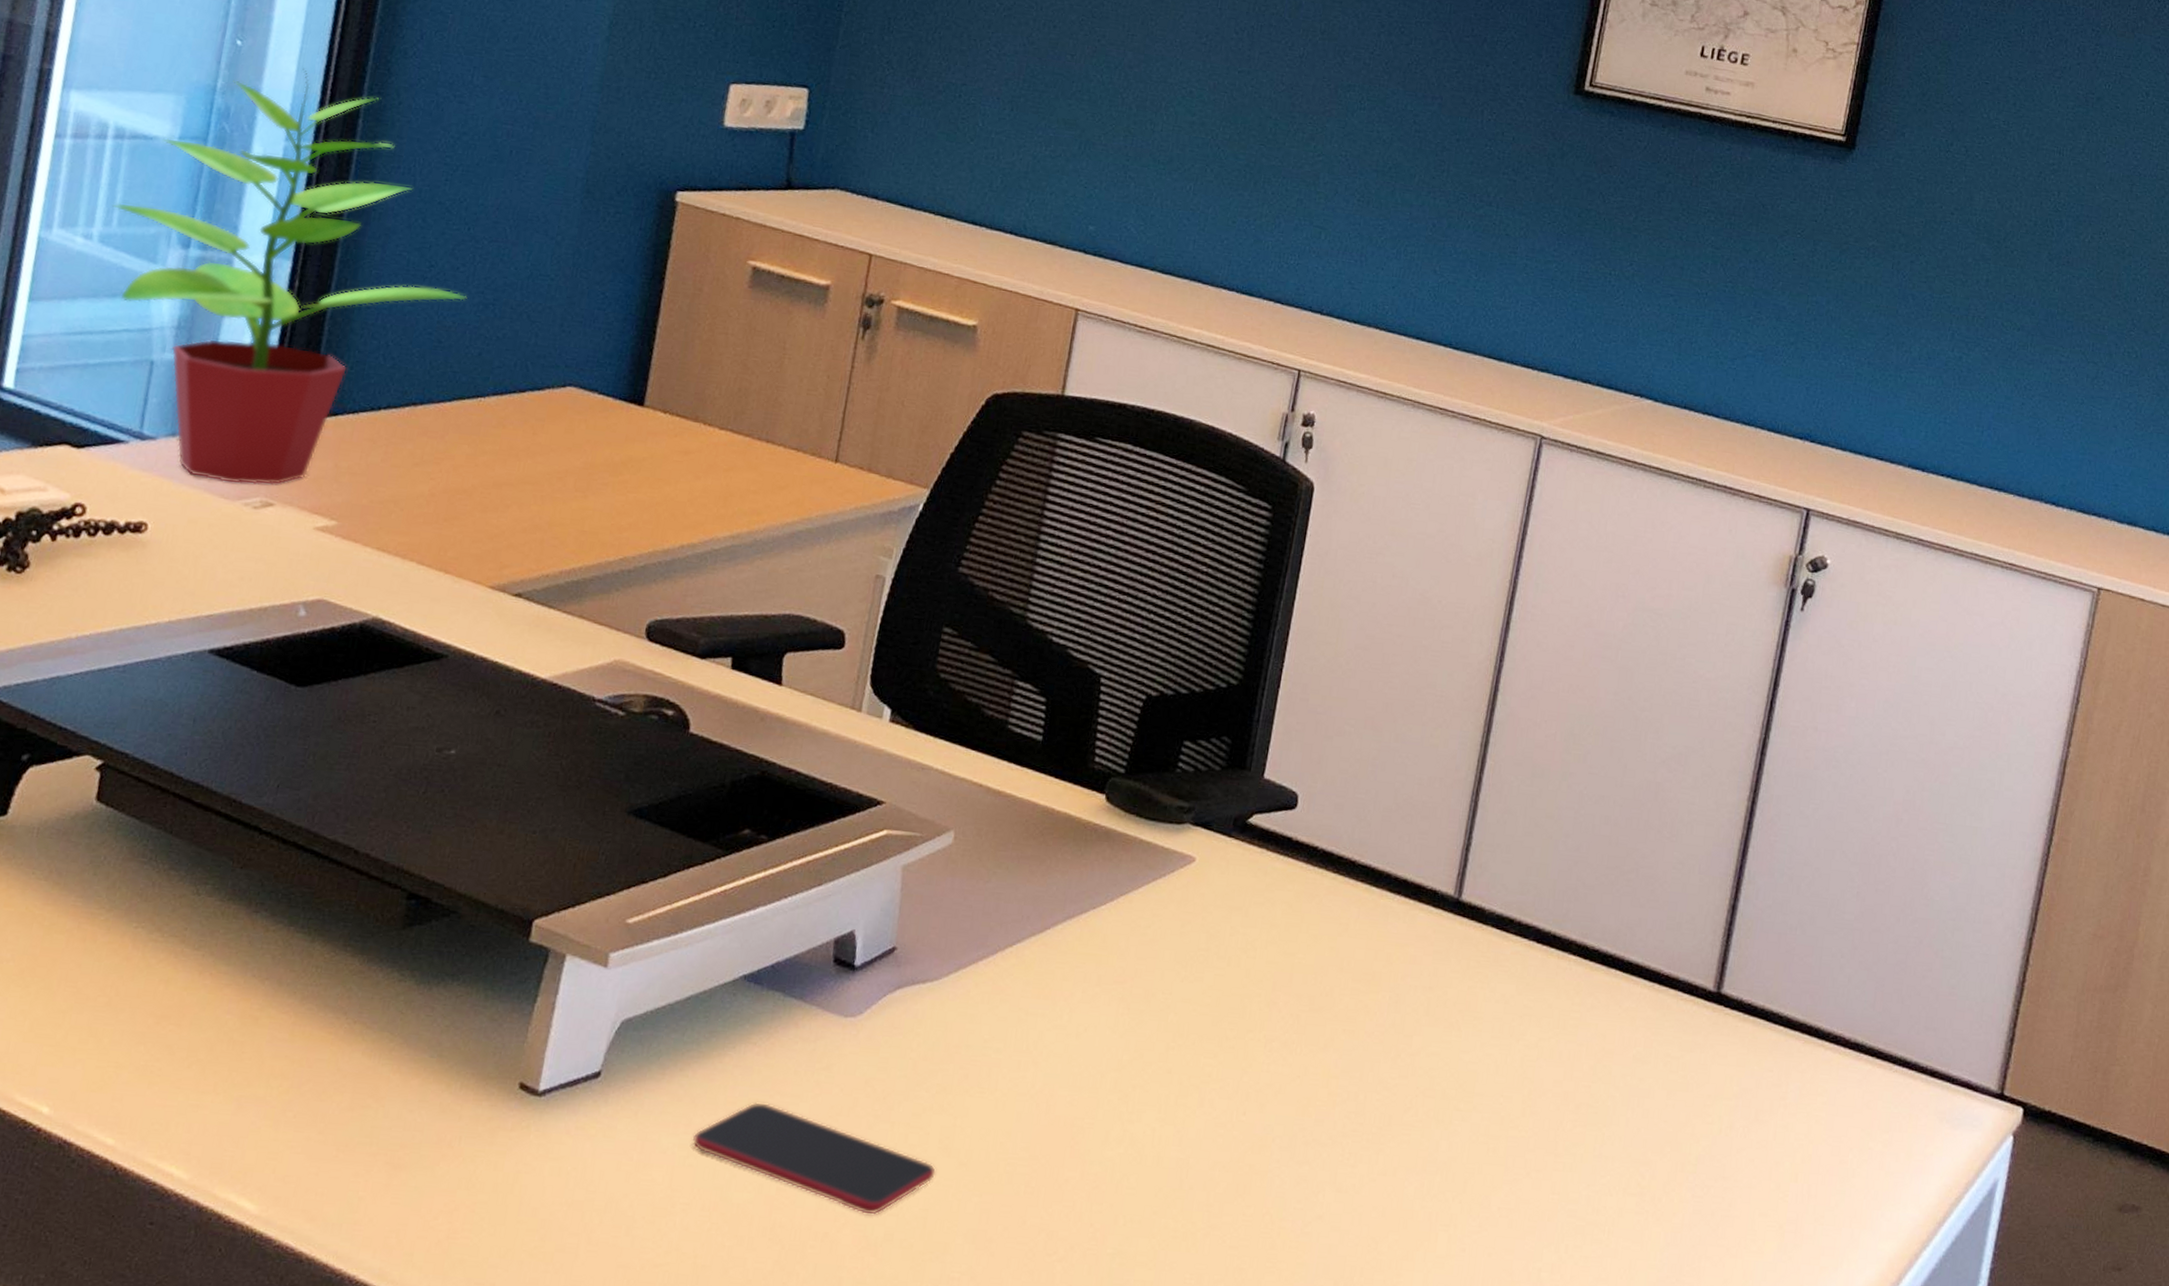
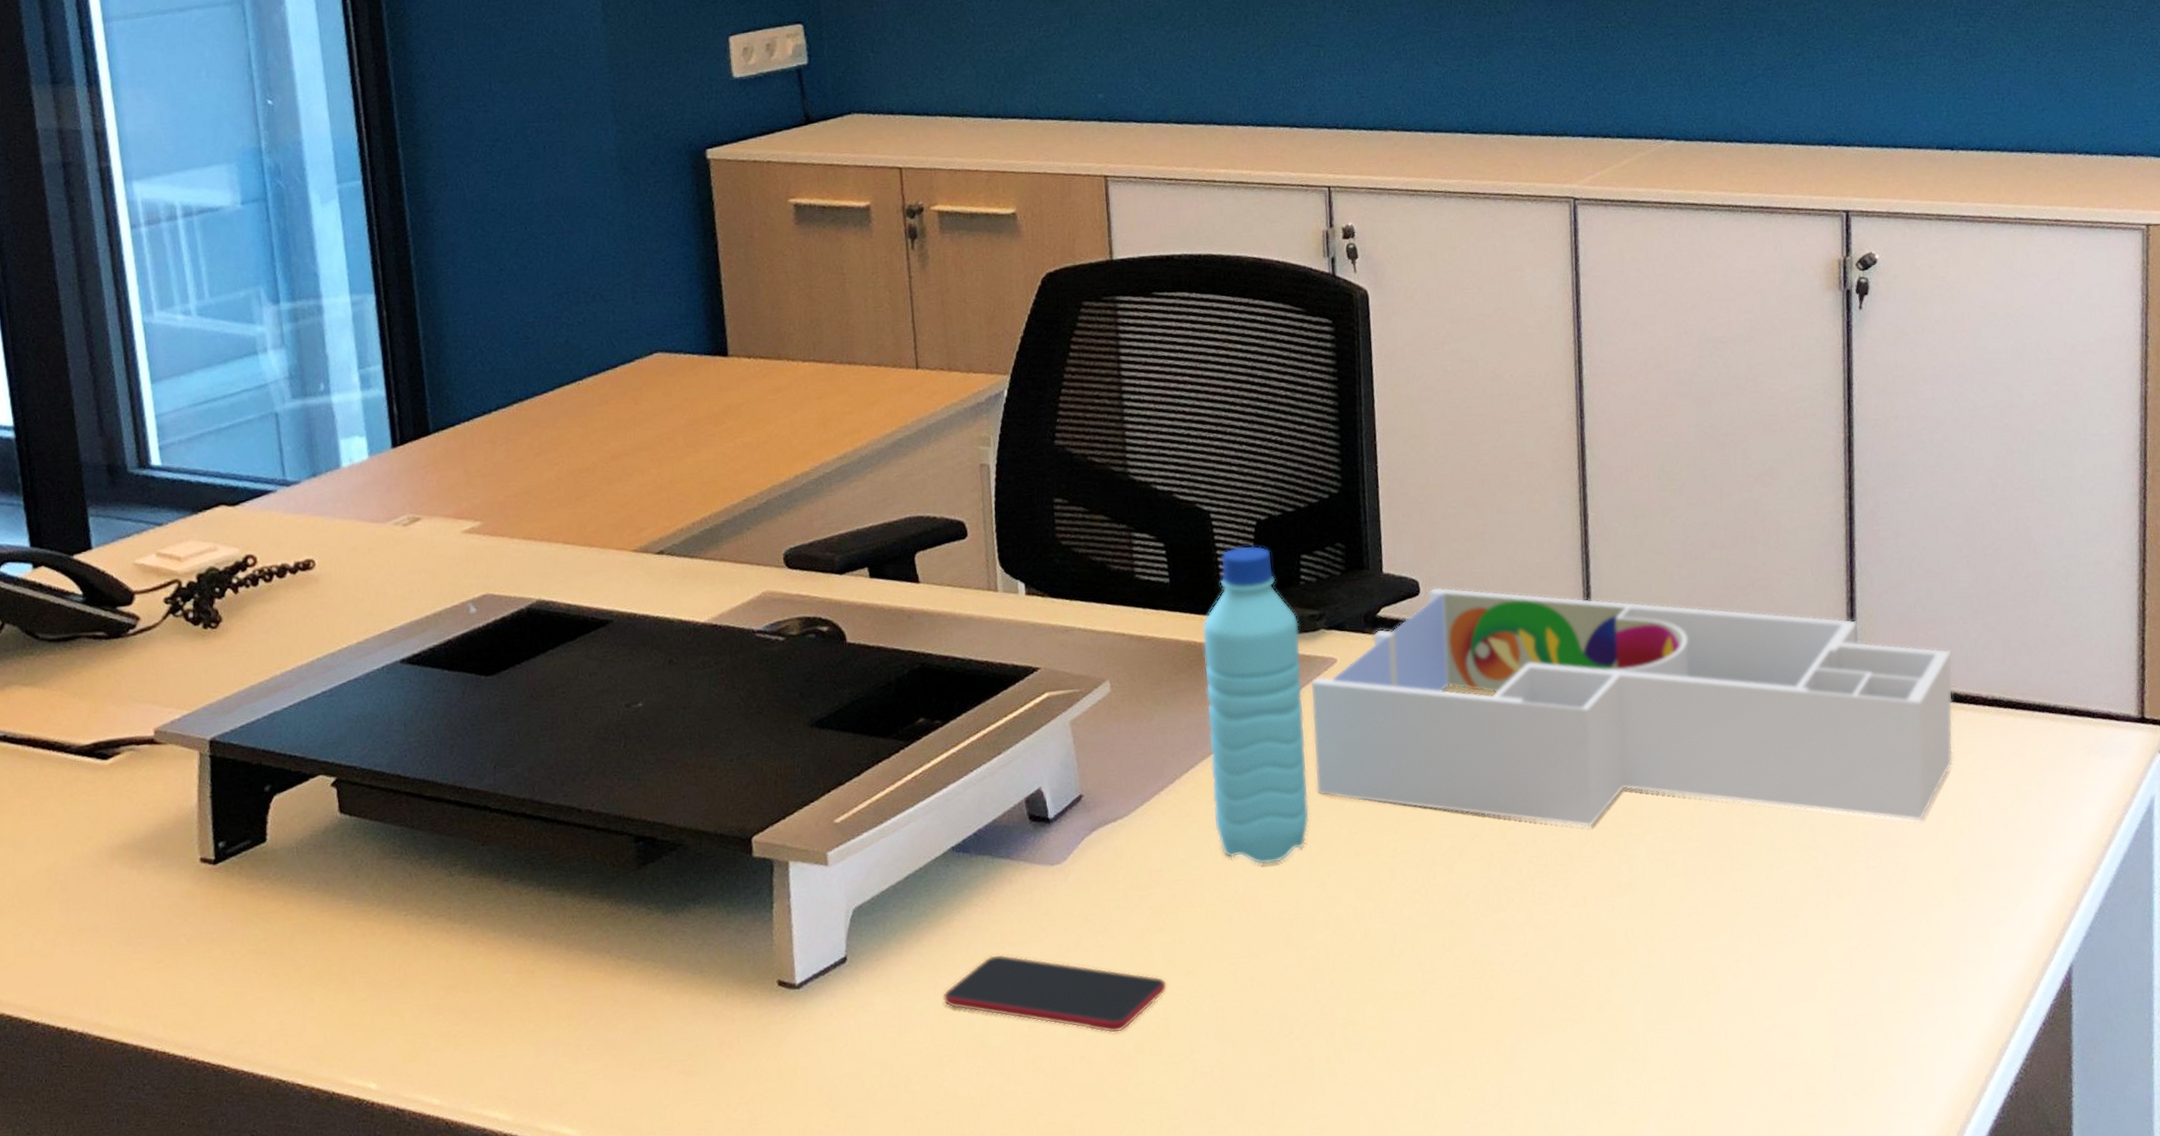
potted plant: present [111,68,467,486] -> none [199,112,542,509]
water bottle: none [1027,718,1166,1064] -> present [1202,545,1310,865]
desk organizer: none [1142,804,1823,1157] -> present [1310,587,1954,828]

